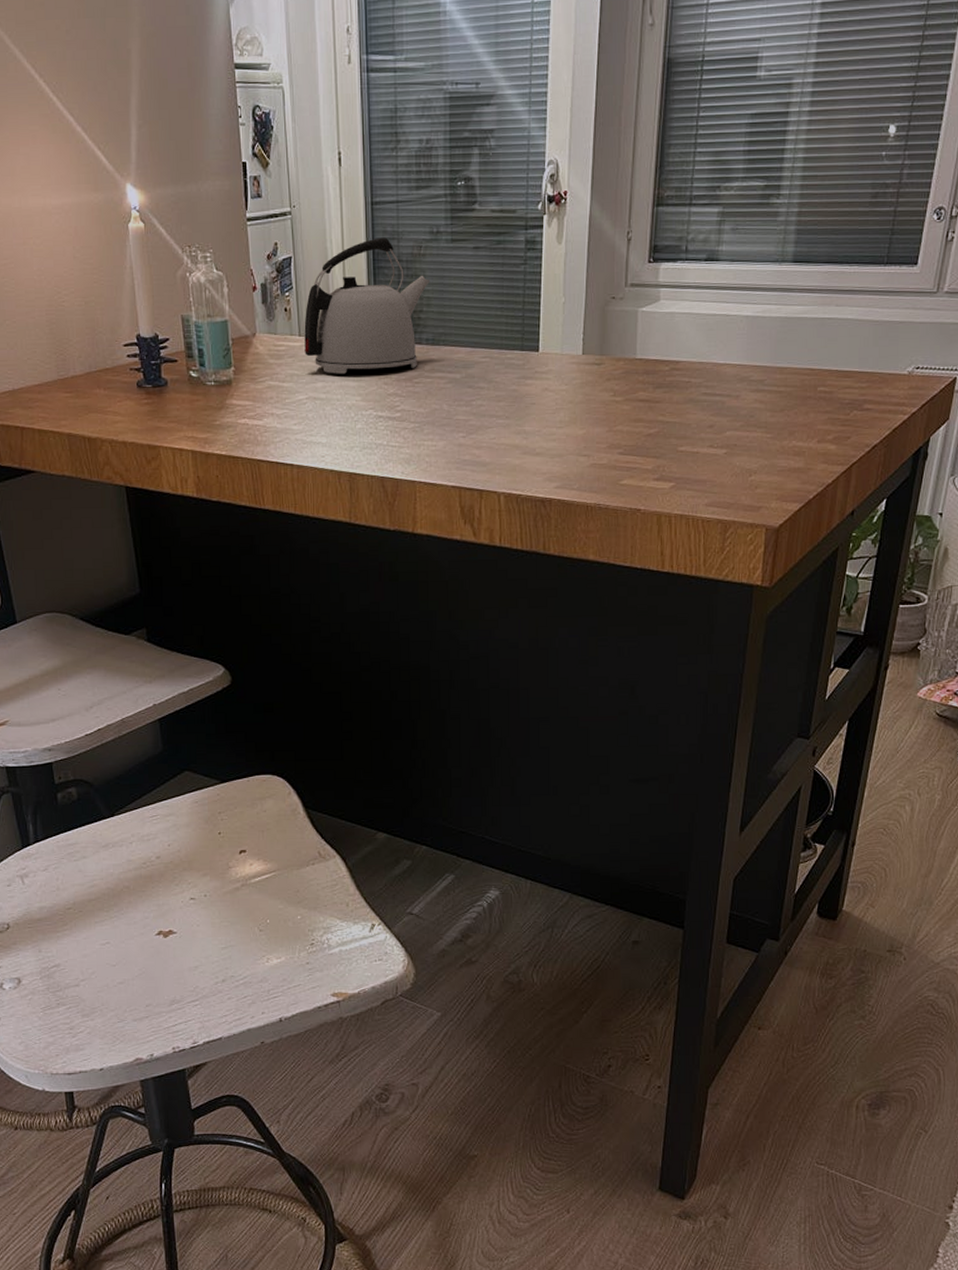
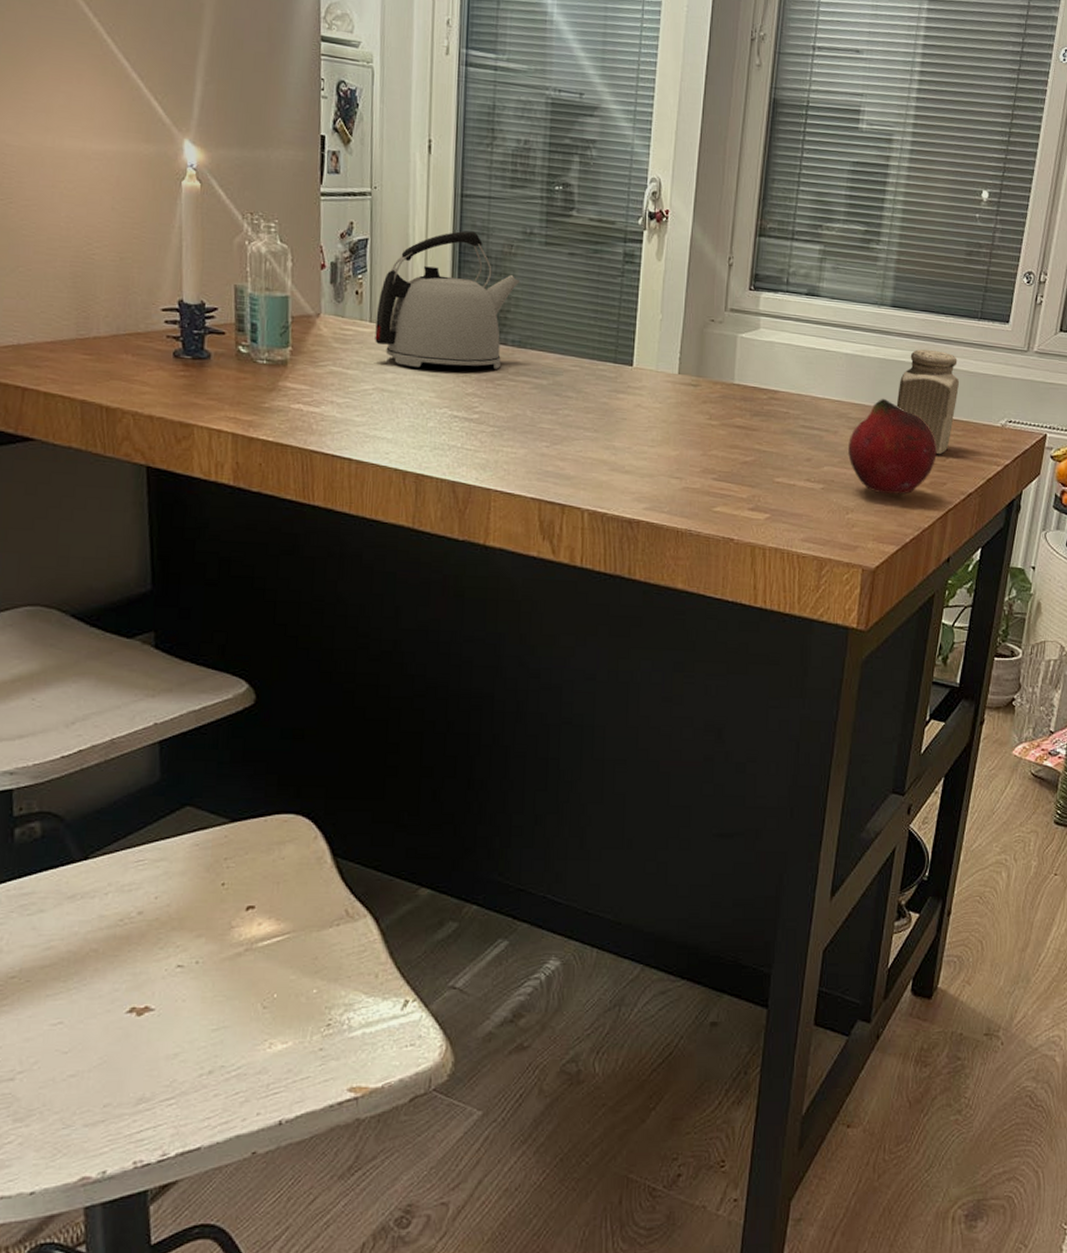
fruit: none [751,357,840,454] -> present [848,398,937,496]
salt shaker: none [799,302,863,408] -> present [896,349,959,454]

